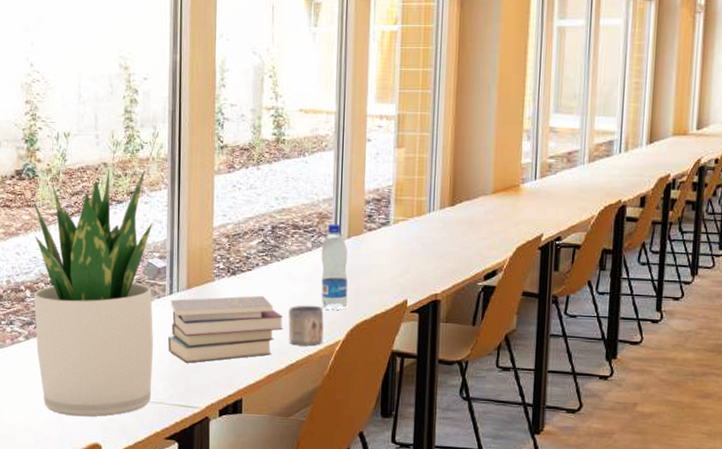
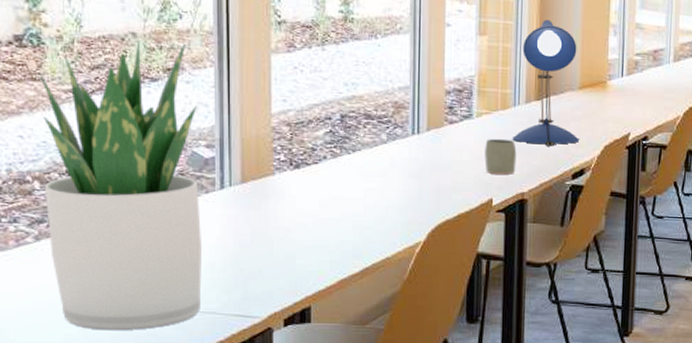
books: present [168,296,284,363] -> none [220,192,357,267]
mug: present [287,305,324,346] -> none [361,203,402,248]
bottle: present [321,224,348,311] -> none [398,114,429,210]
mug: none [400,243,431,277] -> present [484,138,517,175]
desk lamp: none [426,129,493,249] -> present [512,19,580,147]

